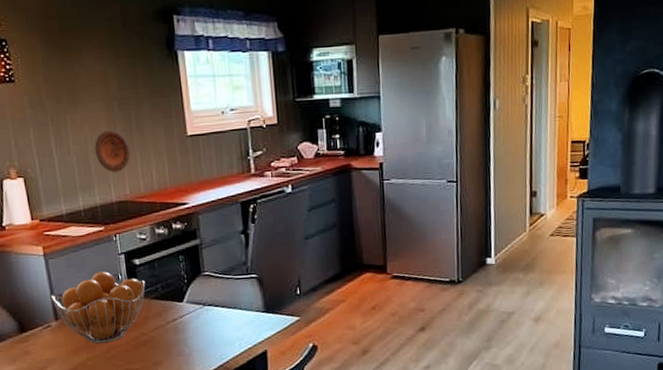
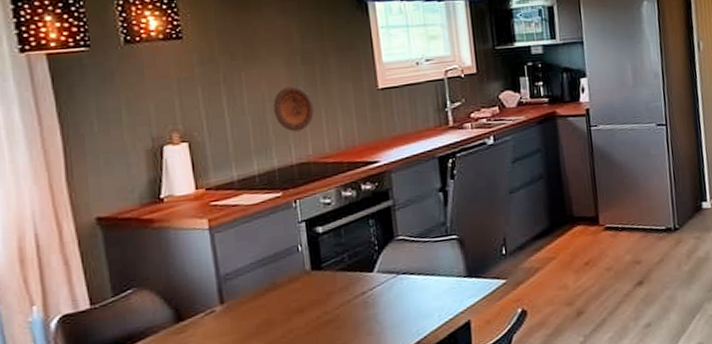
fruit basket: present [51,271,146,344] -> none [216,243,330,329]

